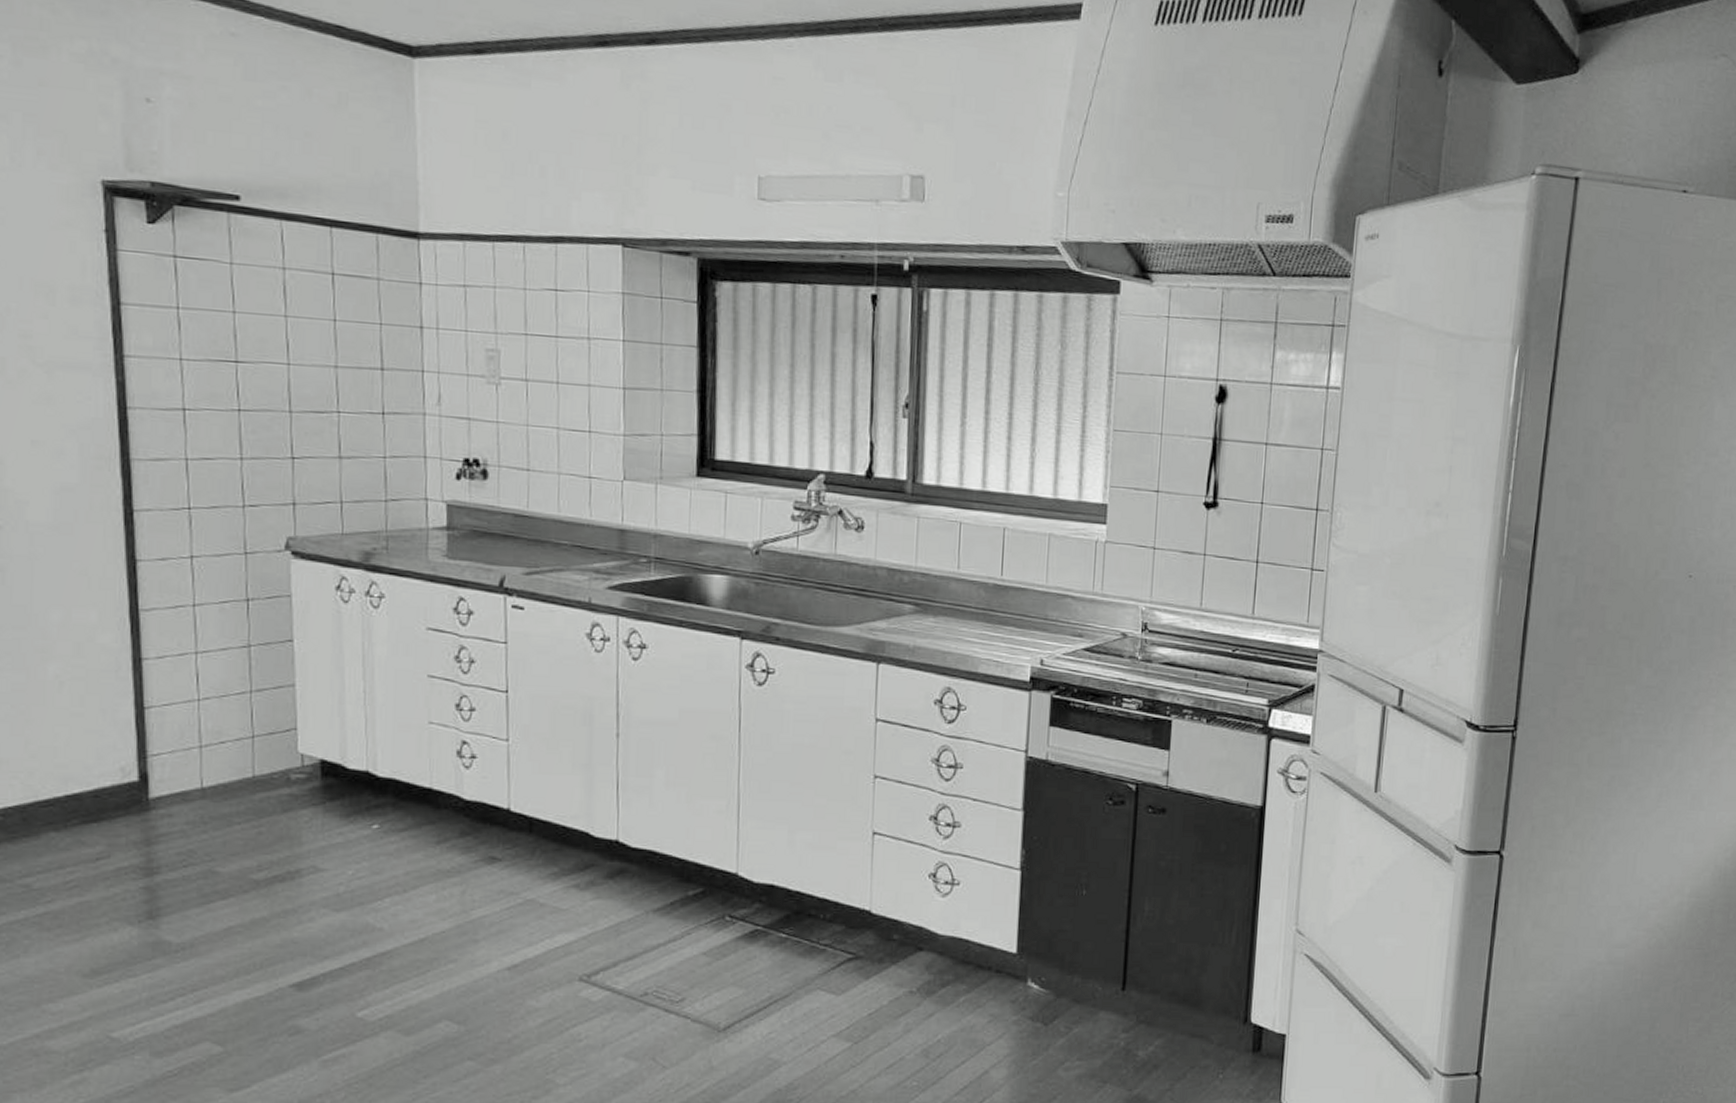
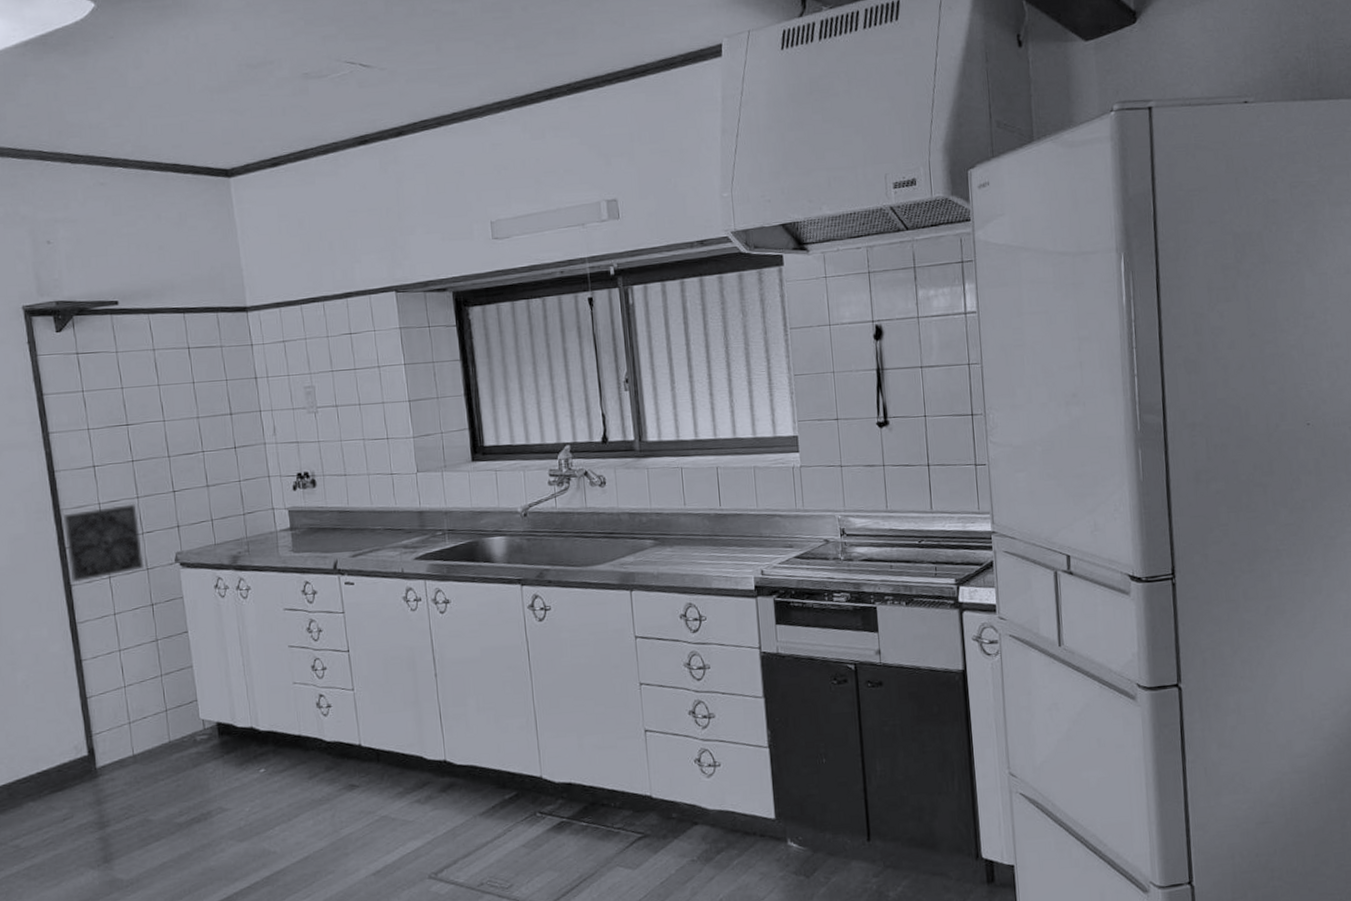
decorative tile: none [132,464,242,558] -> present [63,503,144,583]

